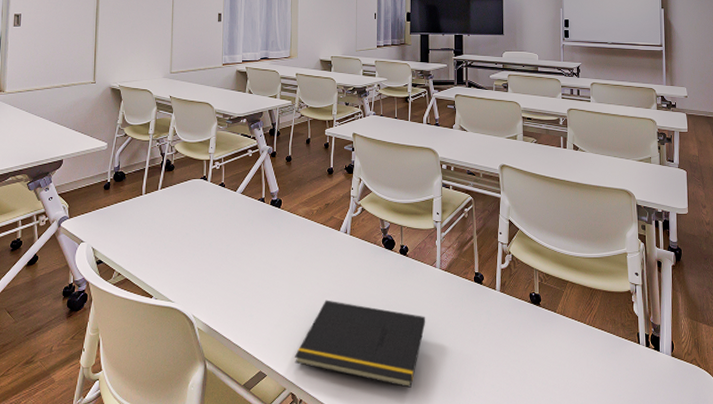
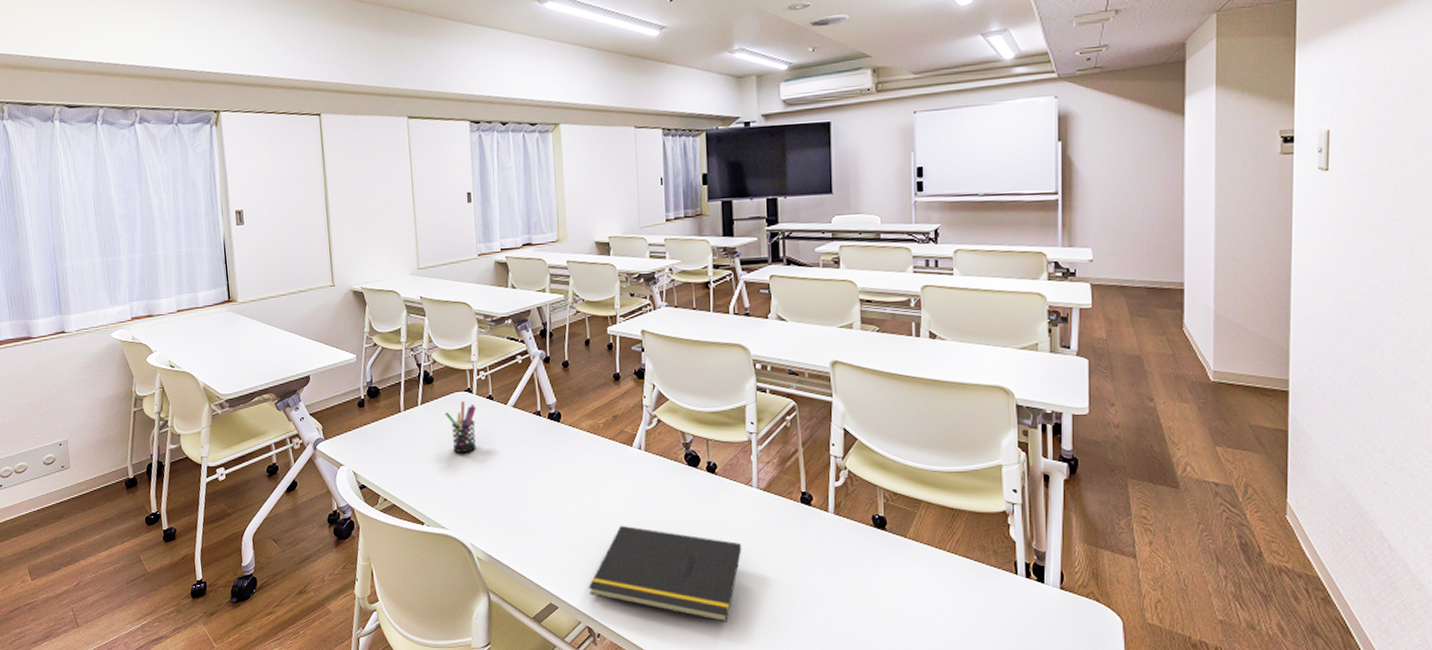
pen holder: none [181,187,210,233] -> present [445,401,477,454]

